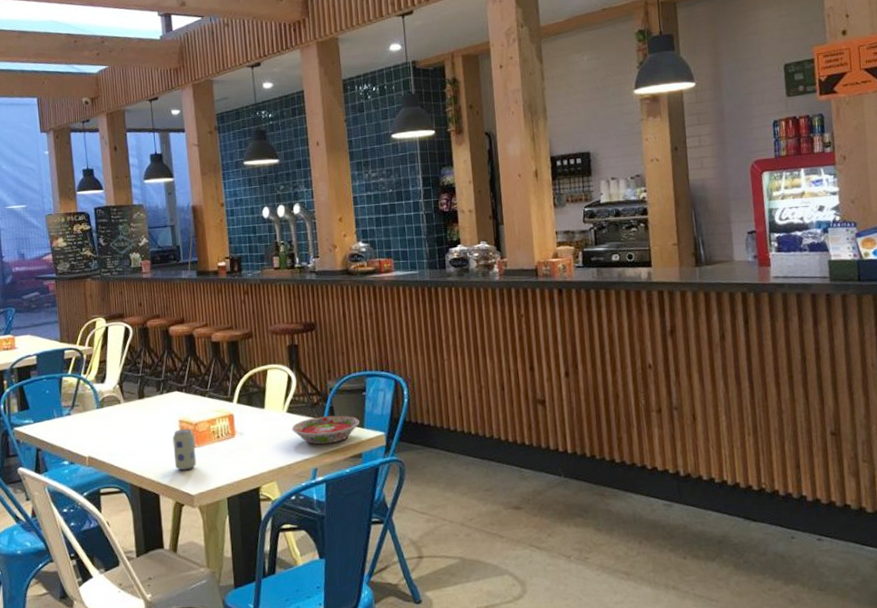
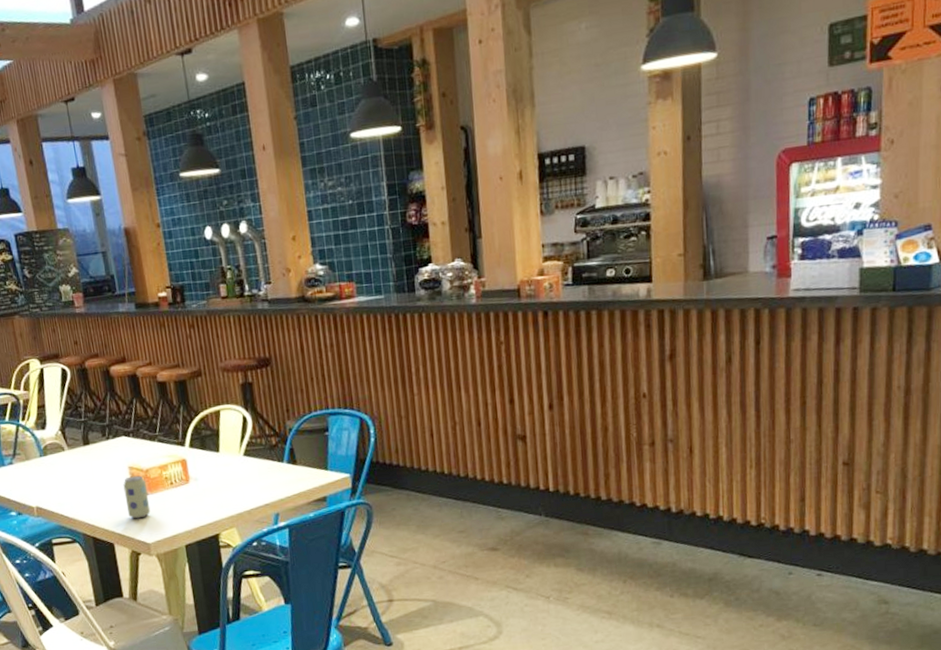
bowl: present [291,415,359,445] -> none [249,457,323,489]

